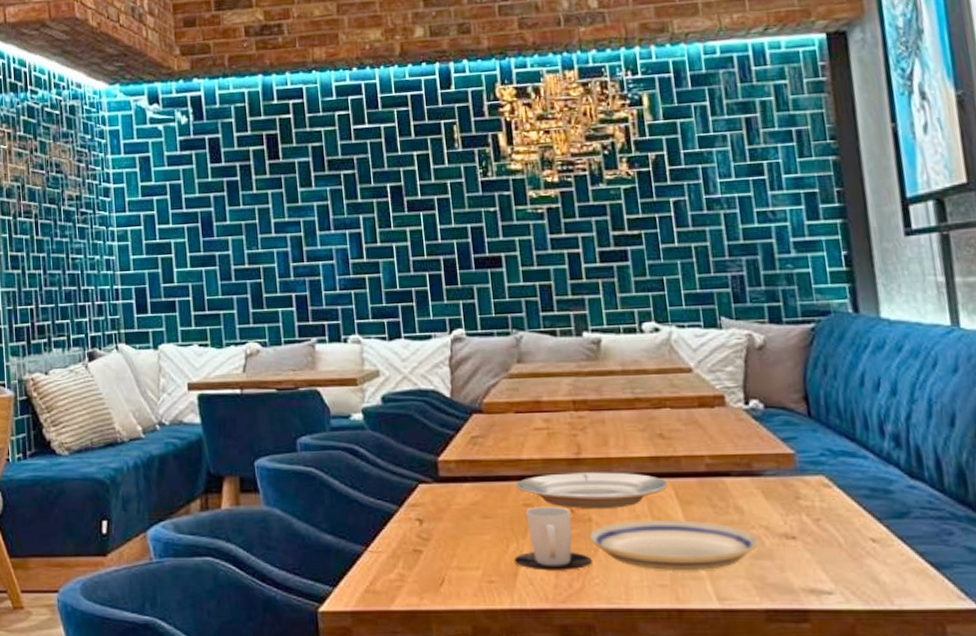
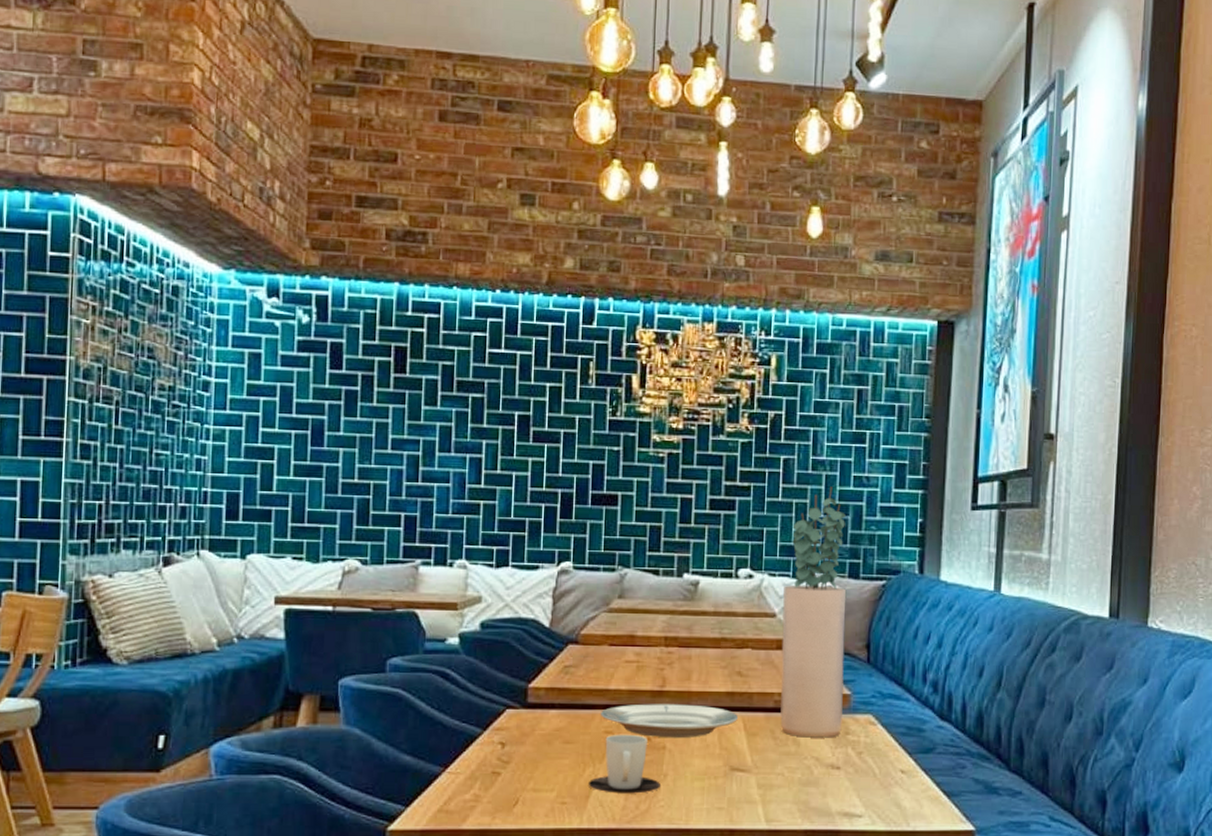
plate: present [589,519,758,572] -> none [661,748,808,796]
vase: none [695,225,791,504] -> present [780,486,846,738]

